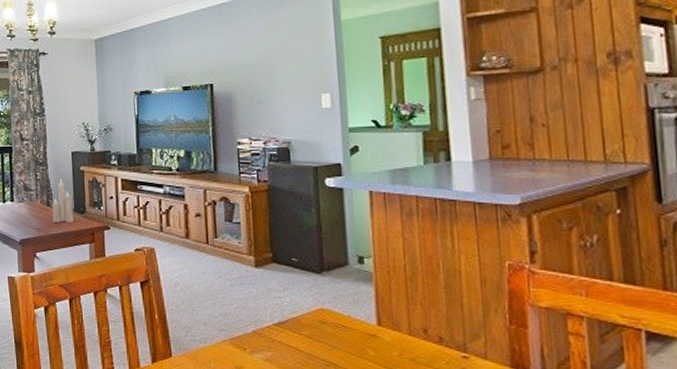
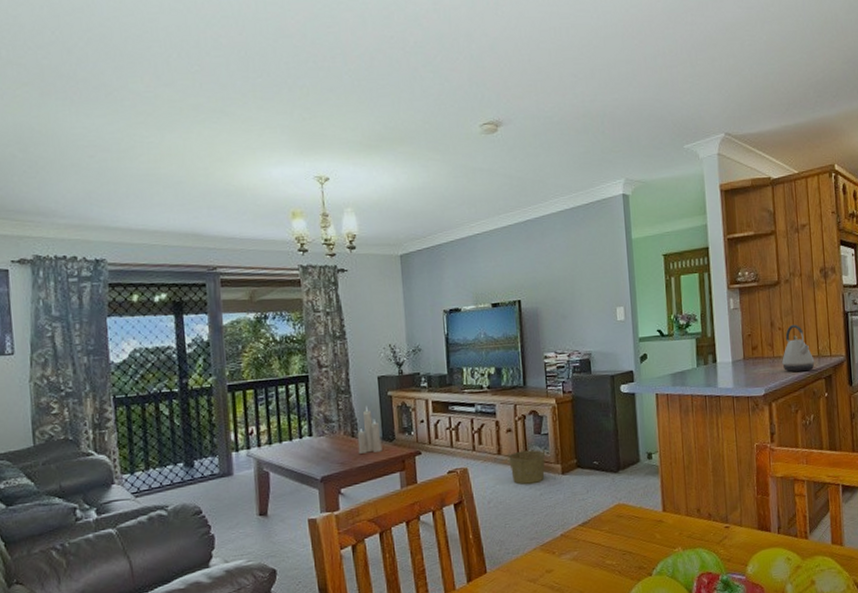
basket: none [197,237,238,272] -> present [508,450,546,485]
kettle: none [547,120,599,180] -> present [782,324,815,373]

